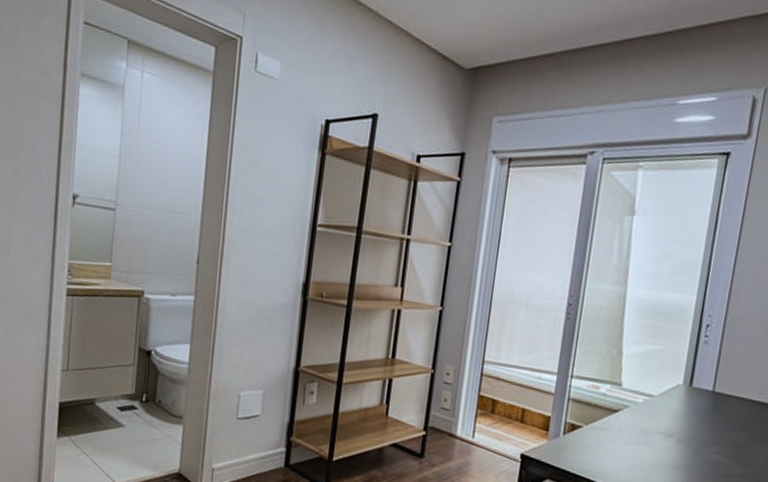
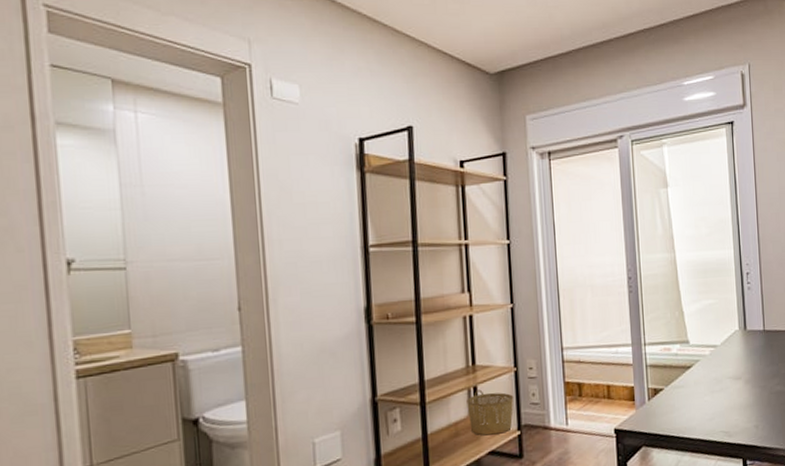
basket: none [378,382,426,430] -> present [467,389,514,436]

